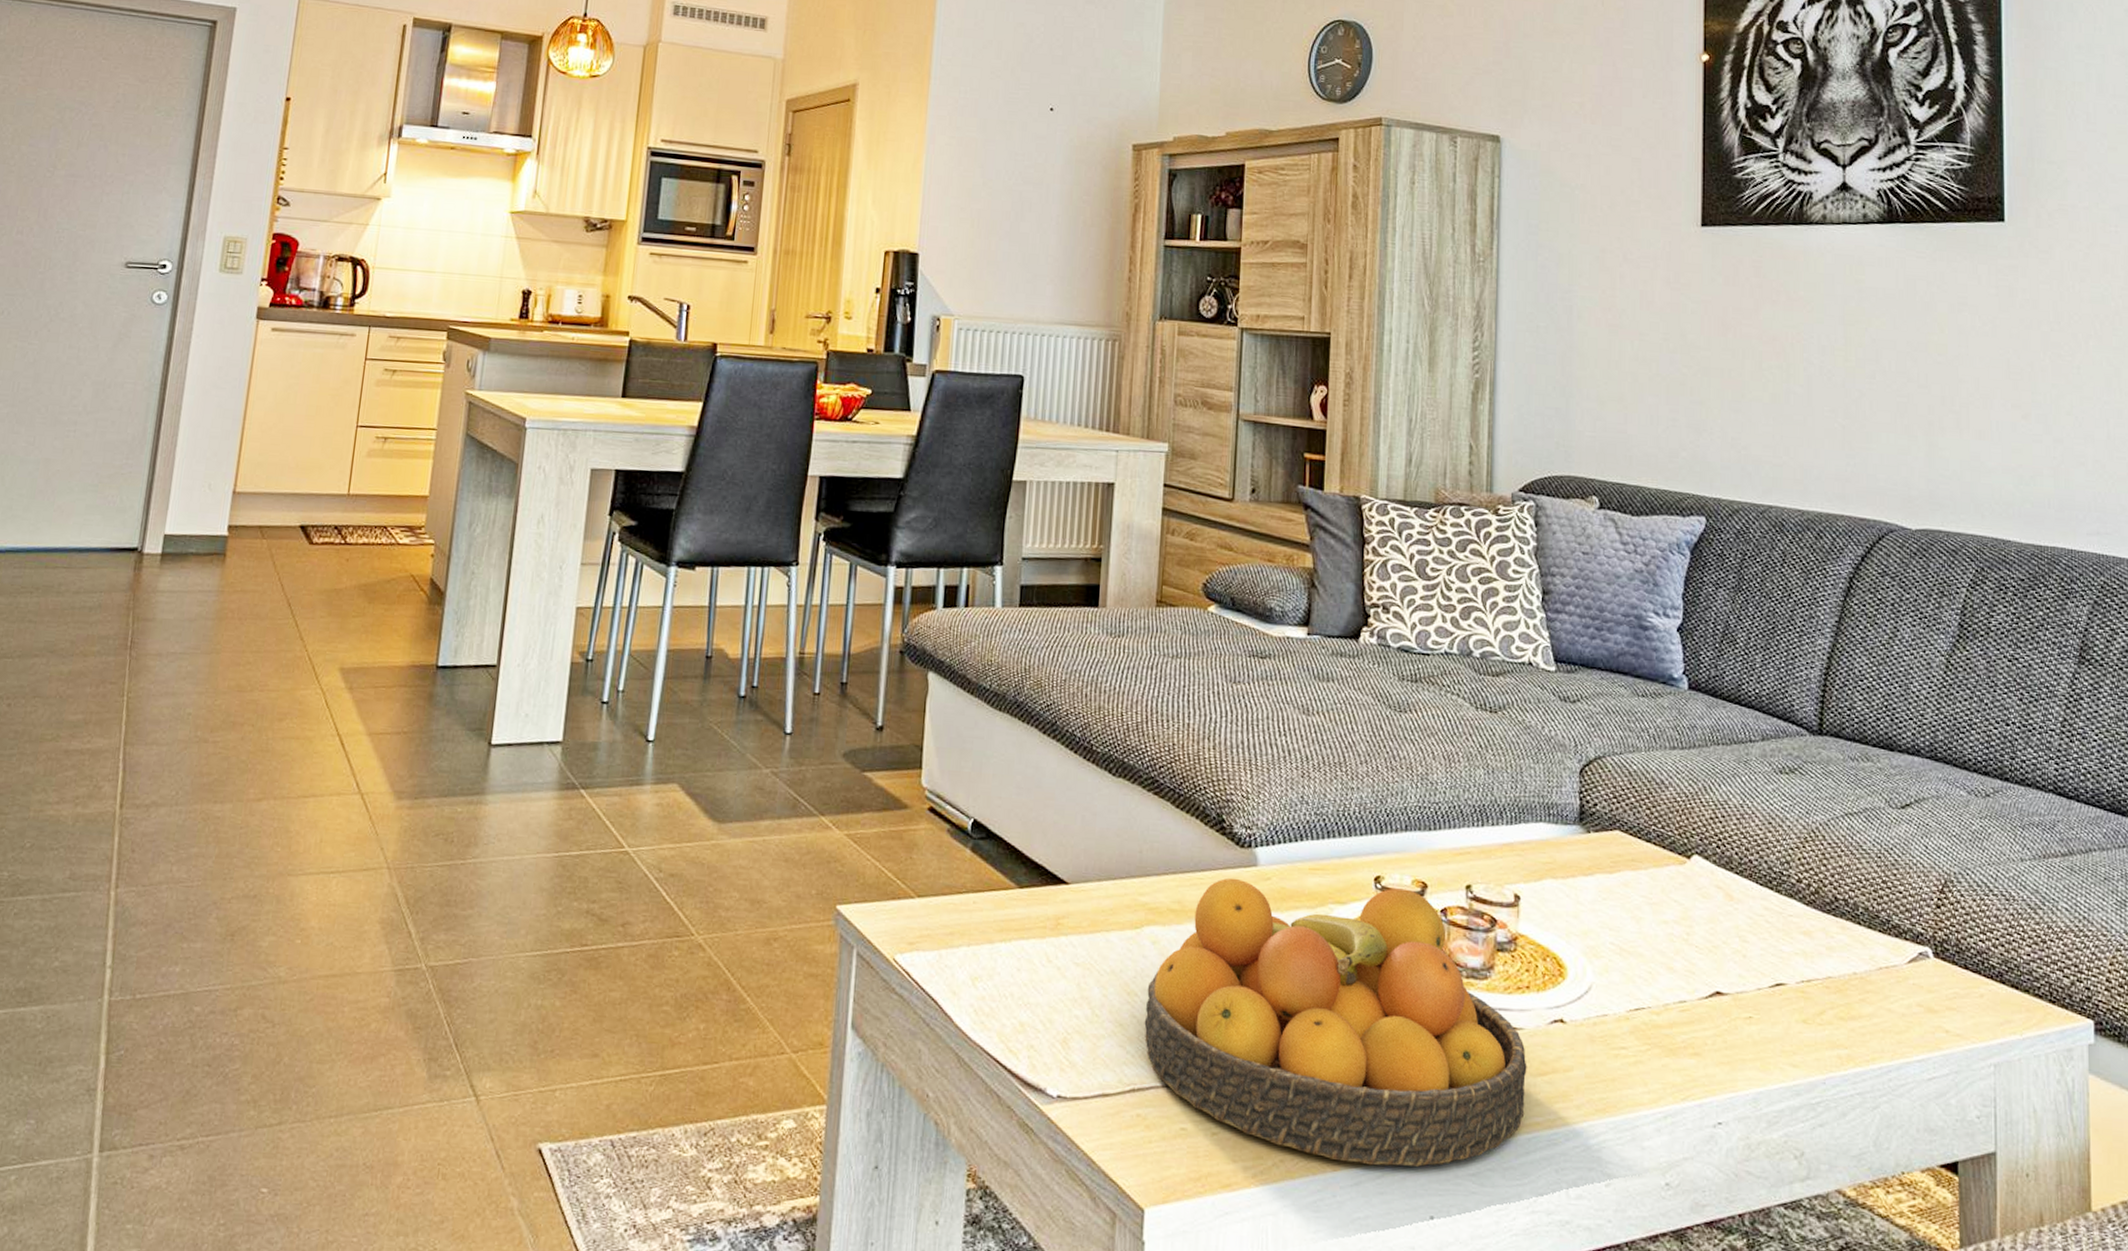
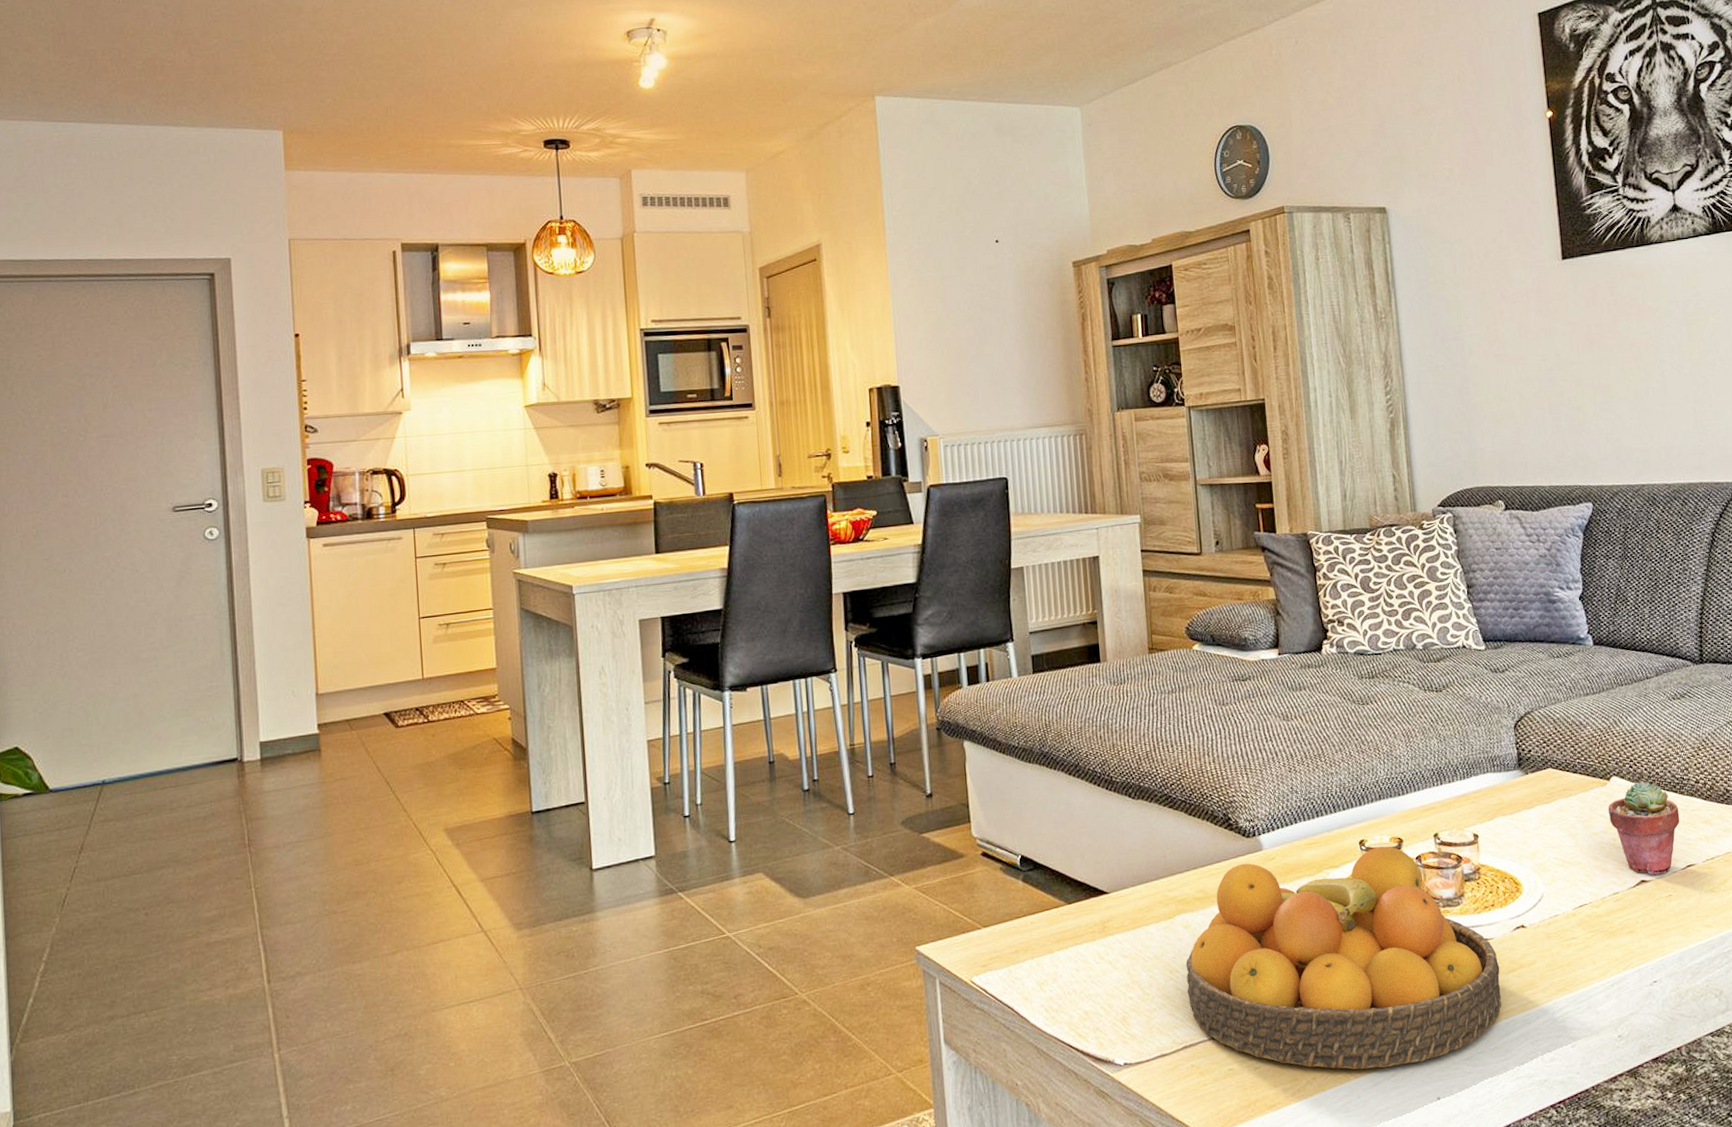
potted succulent: none [1684,866,1773,988] -> present [1607,780,1680,875]

